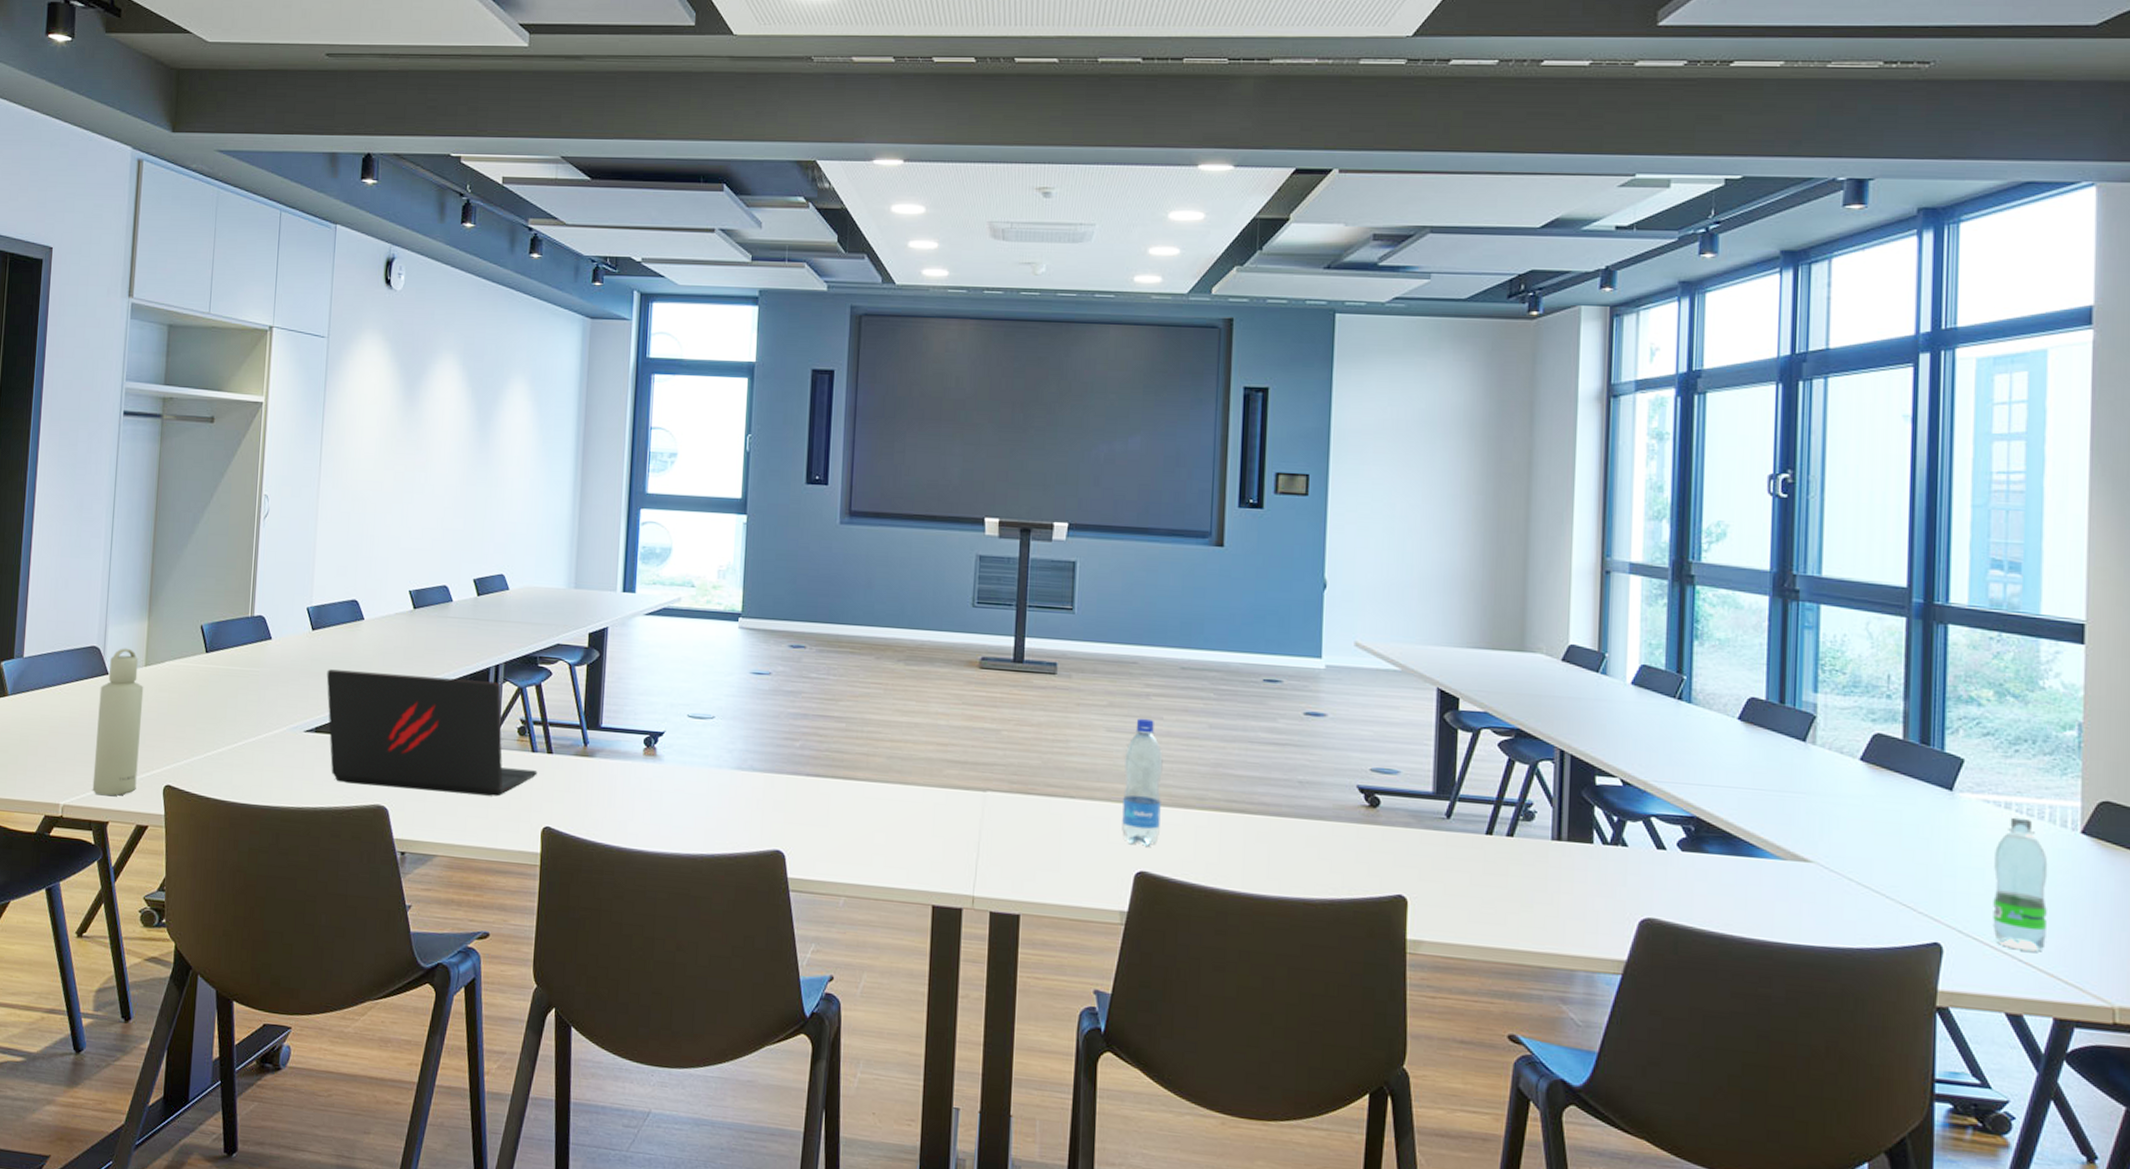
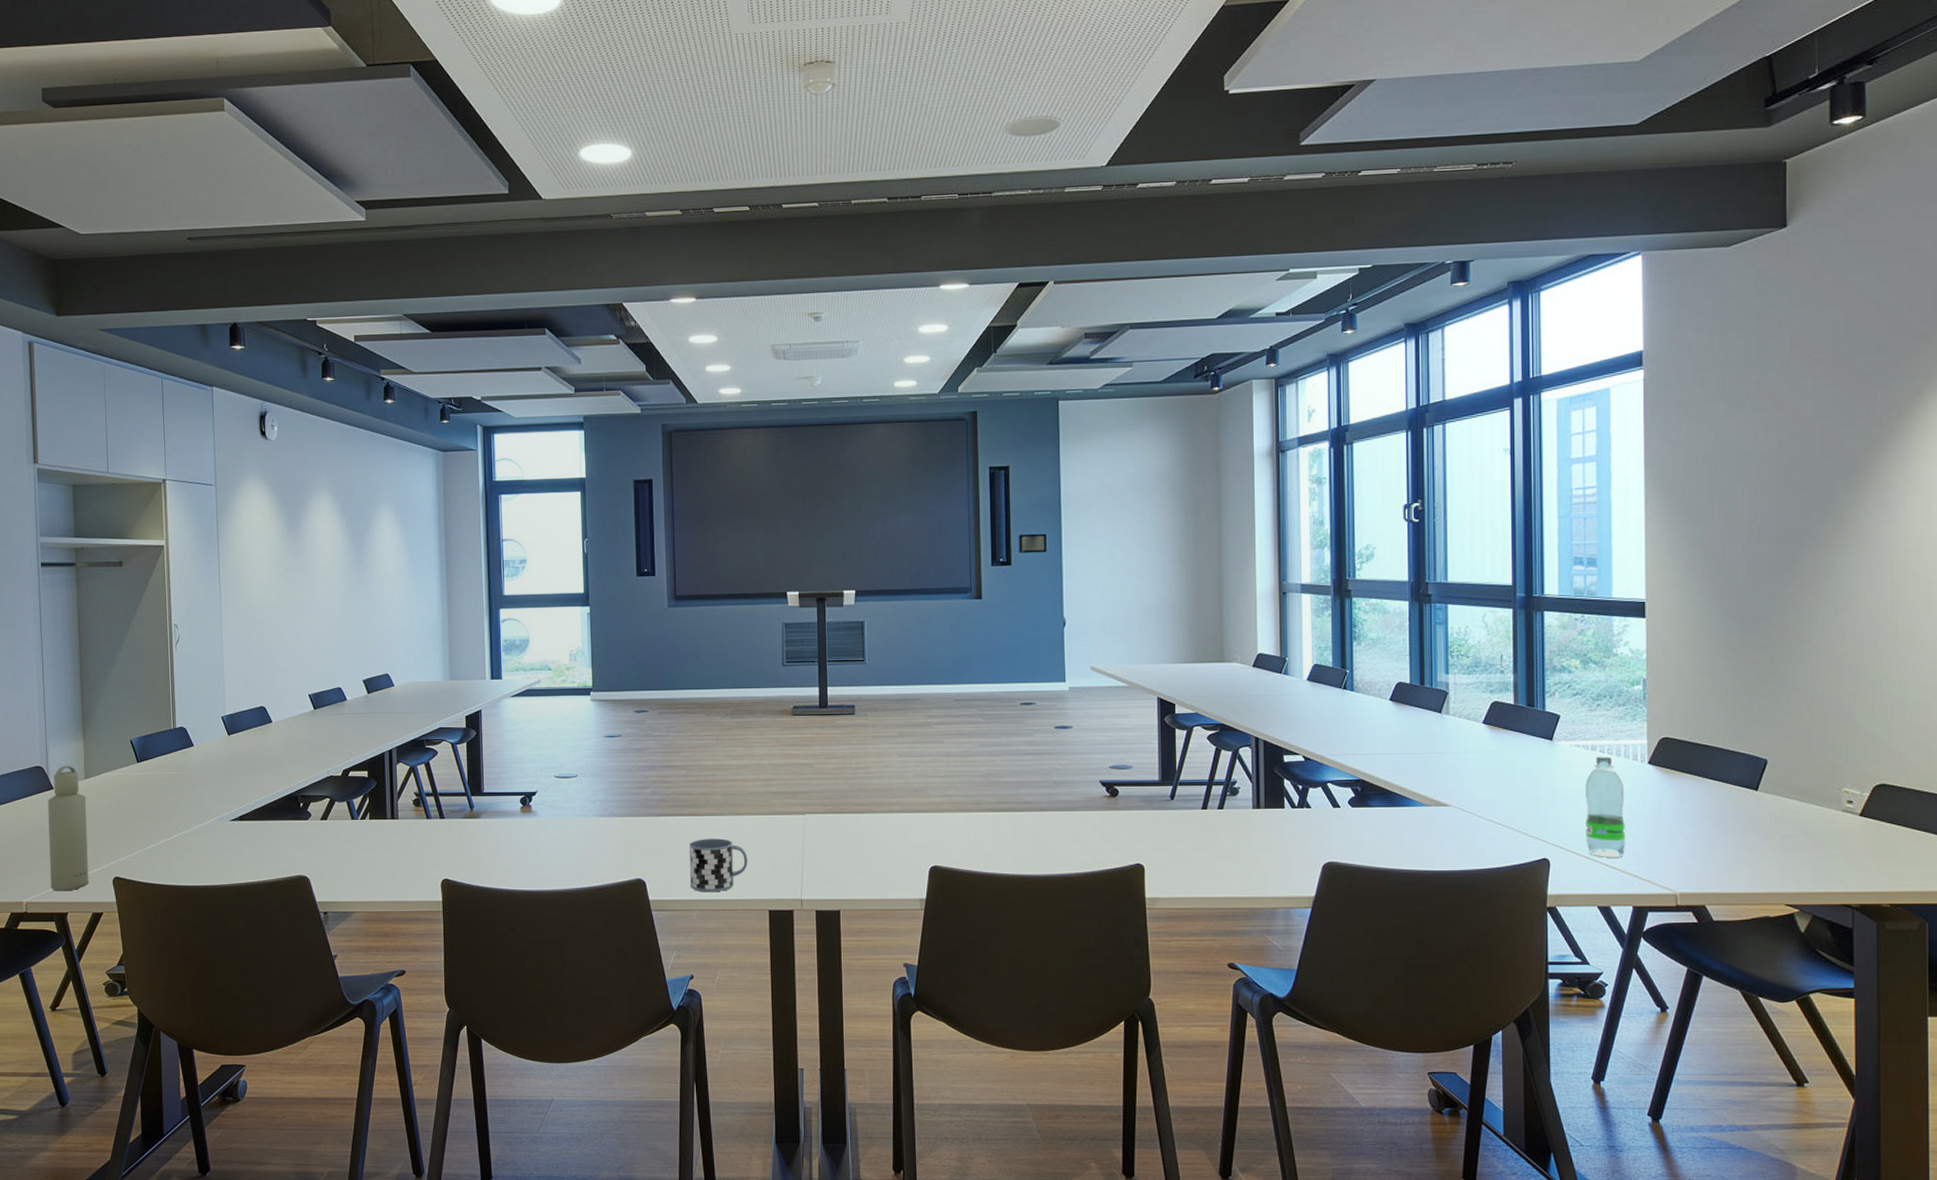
laptop: present [326,669,538,796] -> none [244,764,433,860]
cup: none [838,809,912,877] -> present [688,838,748,892]
bottle: present [1122,718,1163,846] -> none [915,743,947,846]

